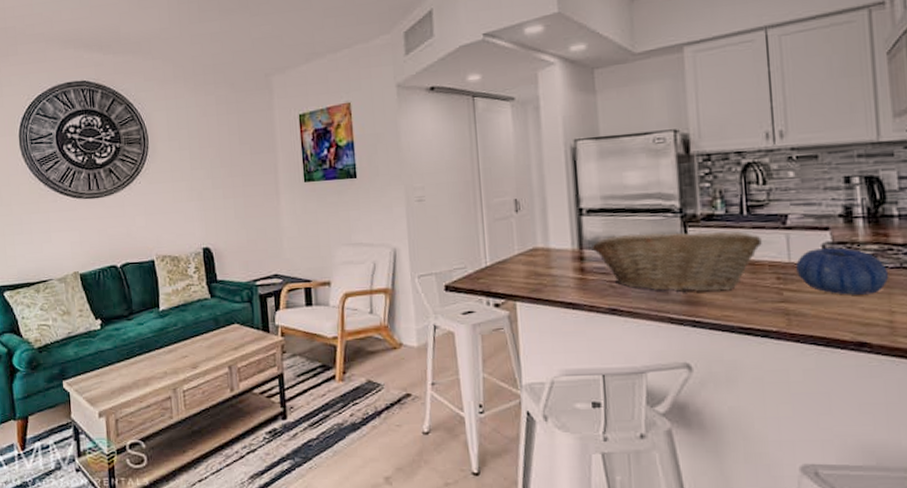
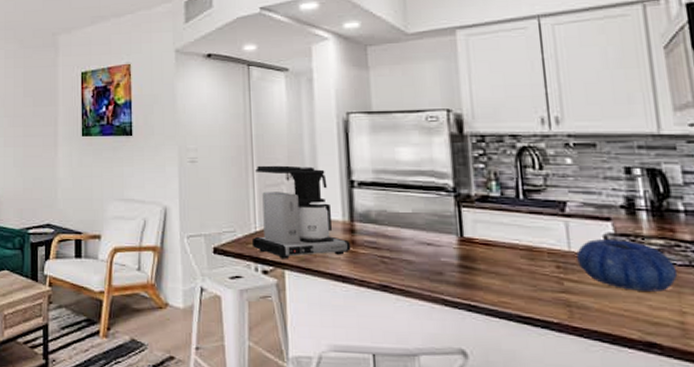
coffee maker: none [482,197,580,292] -> present [251,165,351,259]
fruit basket: present [592,231,762,292] -> none [363,209,540,276]

